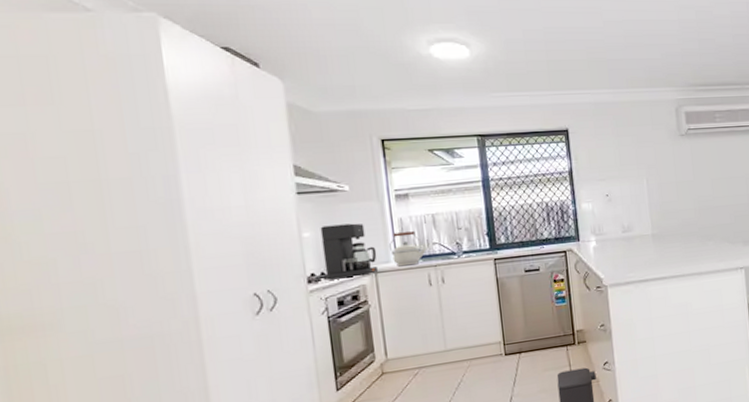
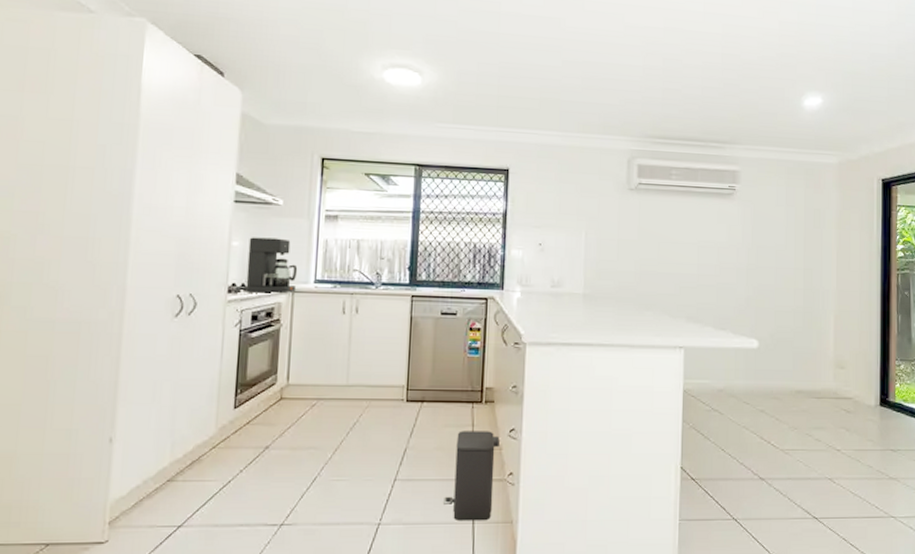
kettle: present [388,231,426,267] -> none [310,253,346,290]

